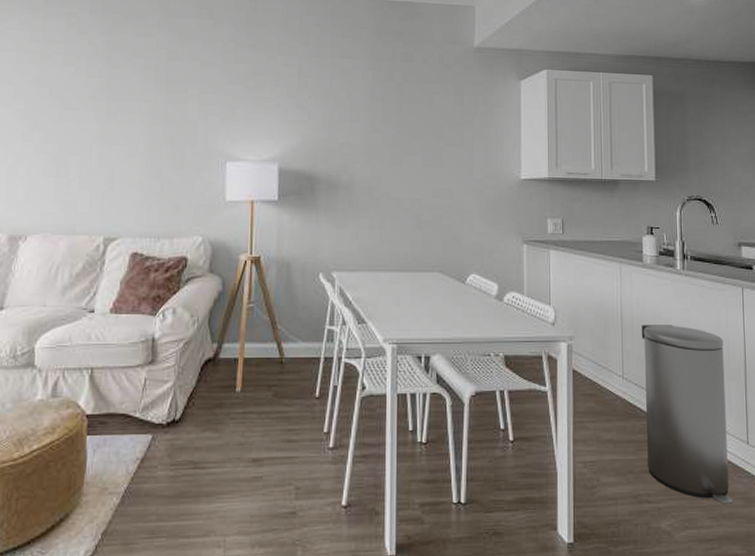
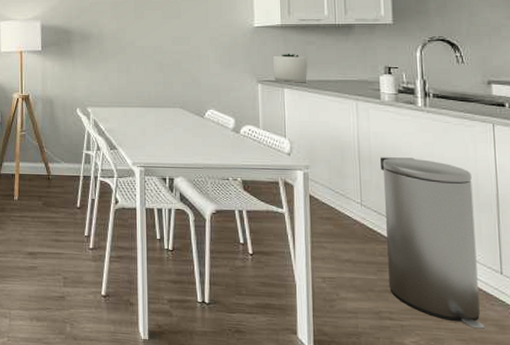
planter: none [539,210,574,244] -> present [272,53,308,83]

